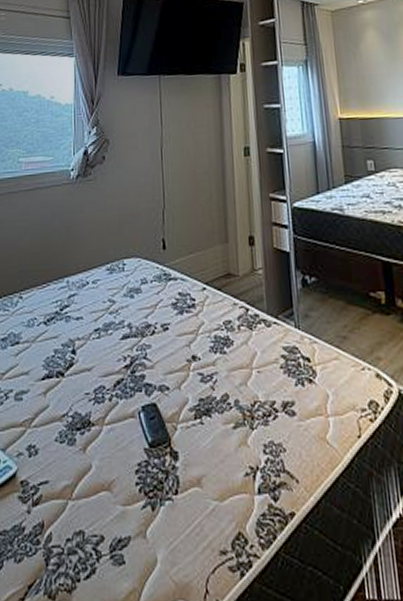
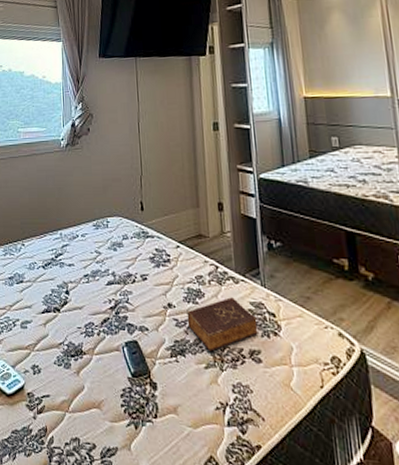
book: none [213,343,292,408] -> present [186,297,258,352]

